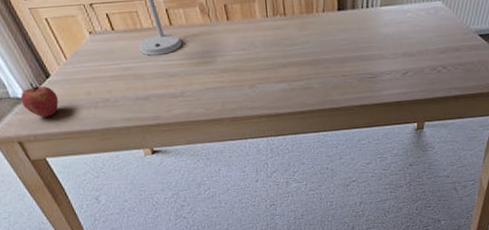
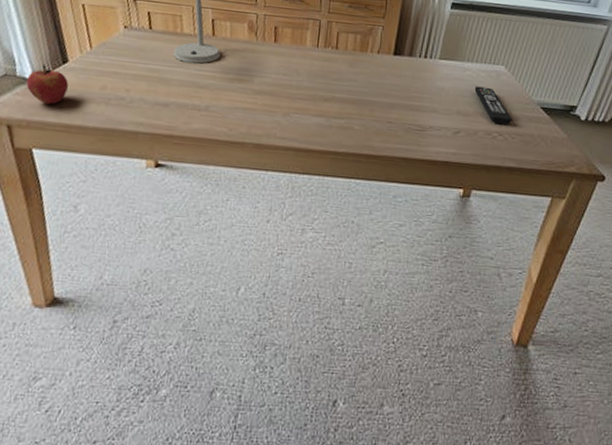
remote control: none [416,25,454,59] -> present [474,86,512,125]

